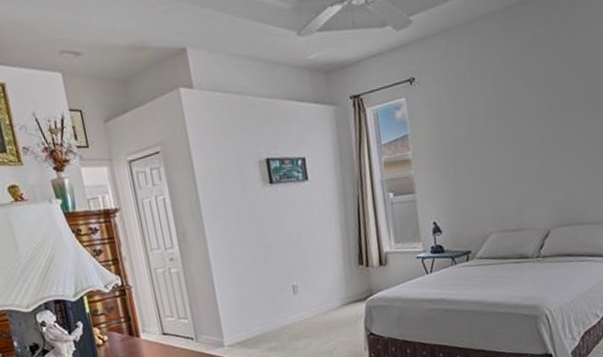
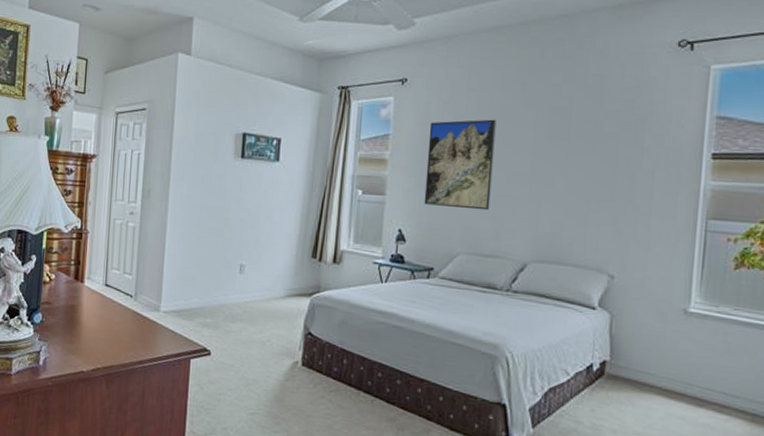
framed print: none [443,103,510,195] -> present [424,119,497,211]

